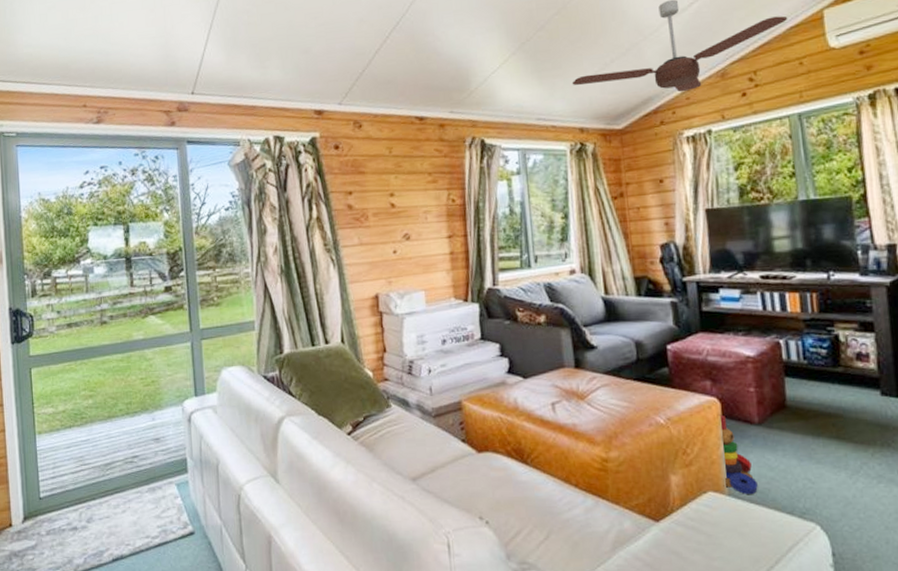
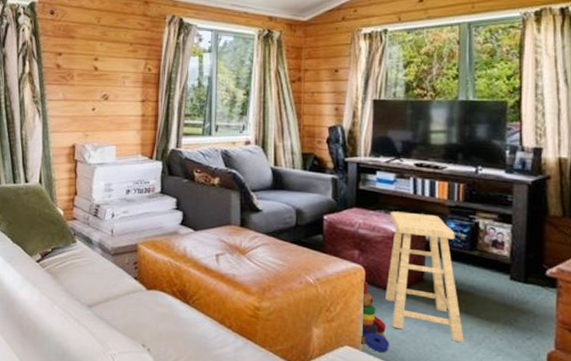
stool: none [740,331,840,473] -> present [385,211,464,343]

